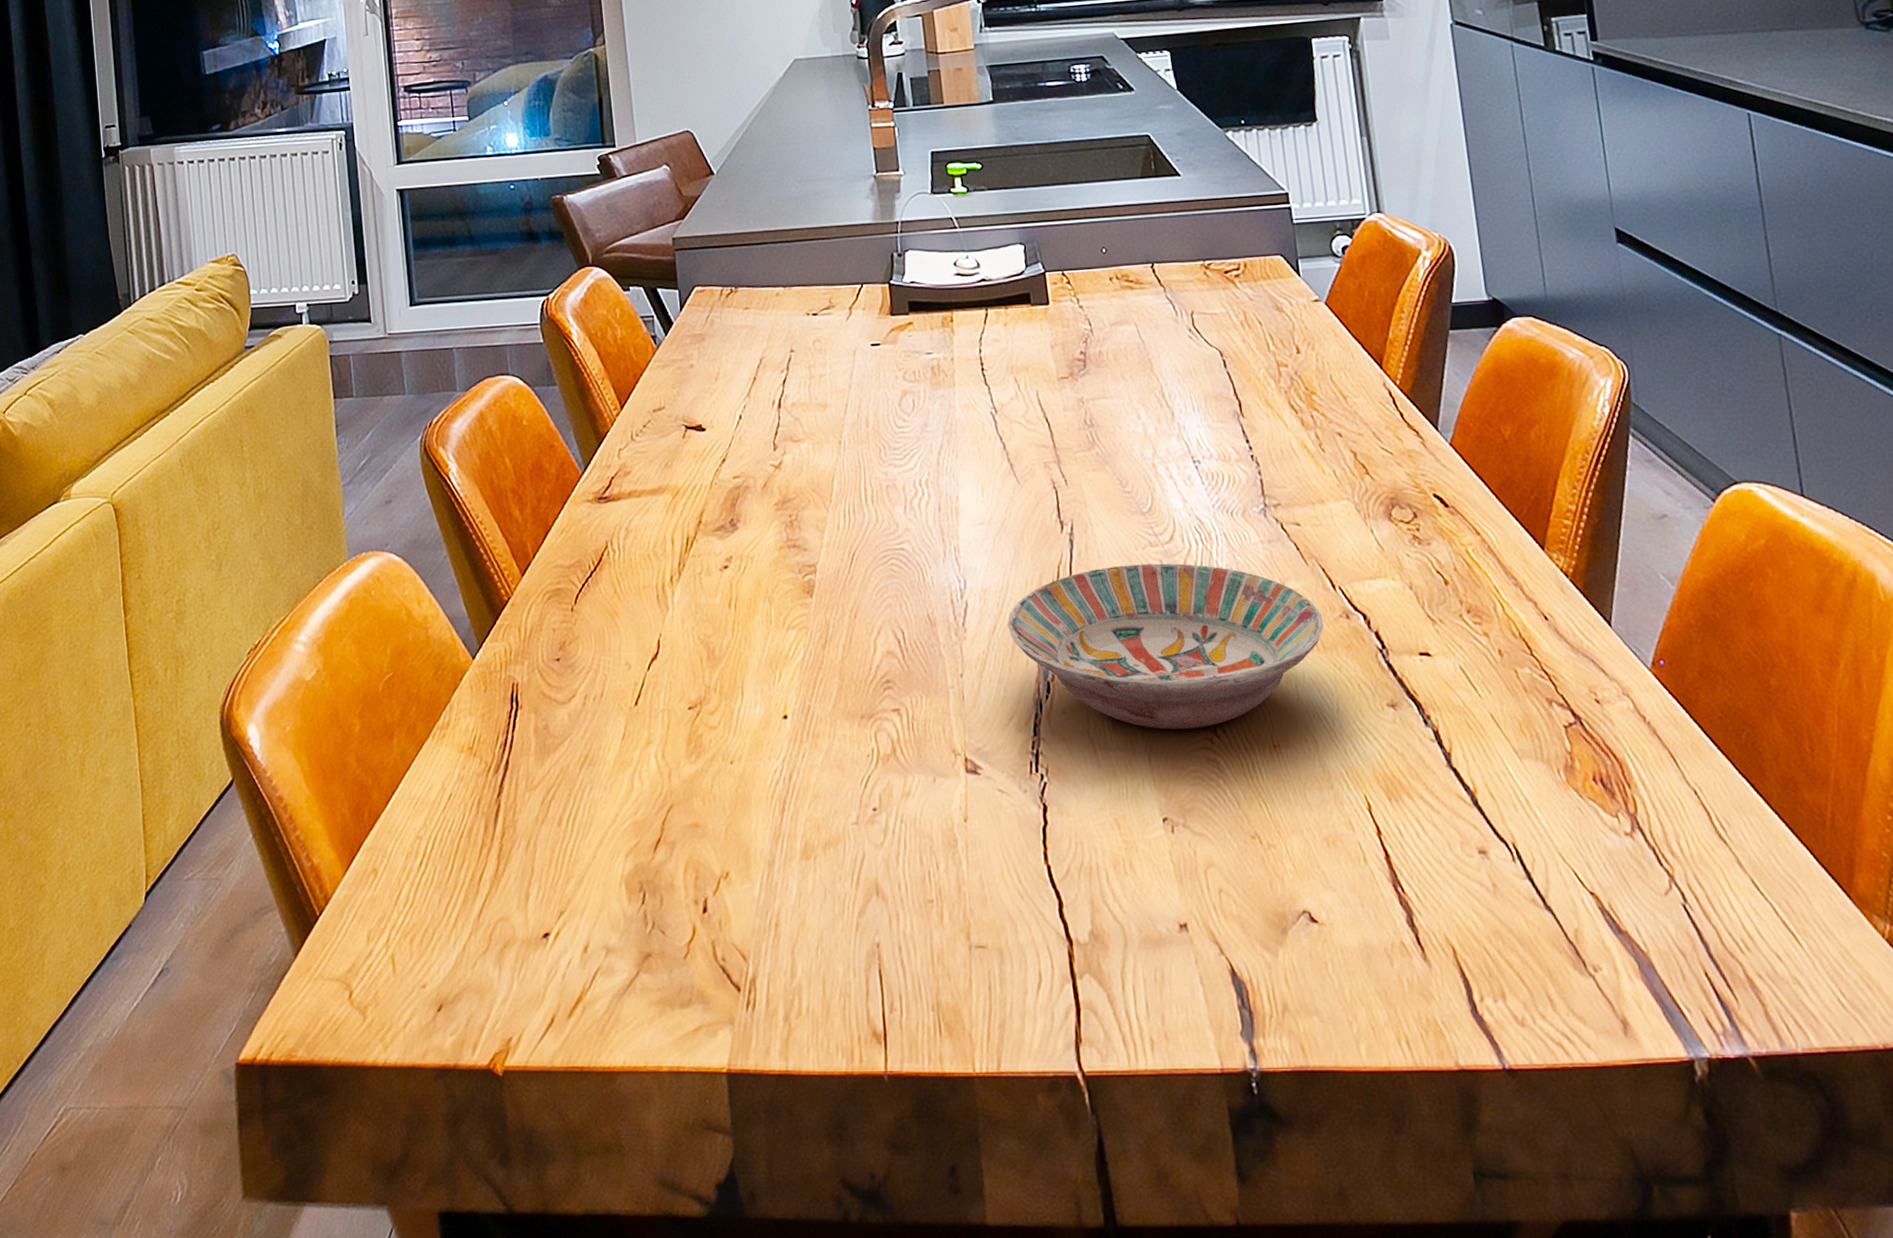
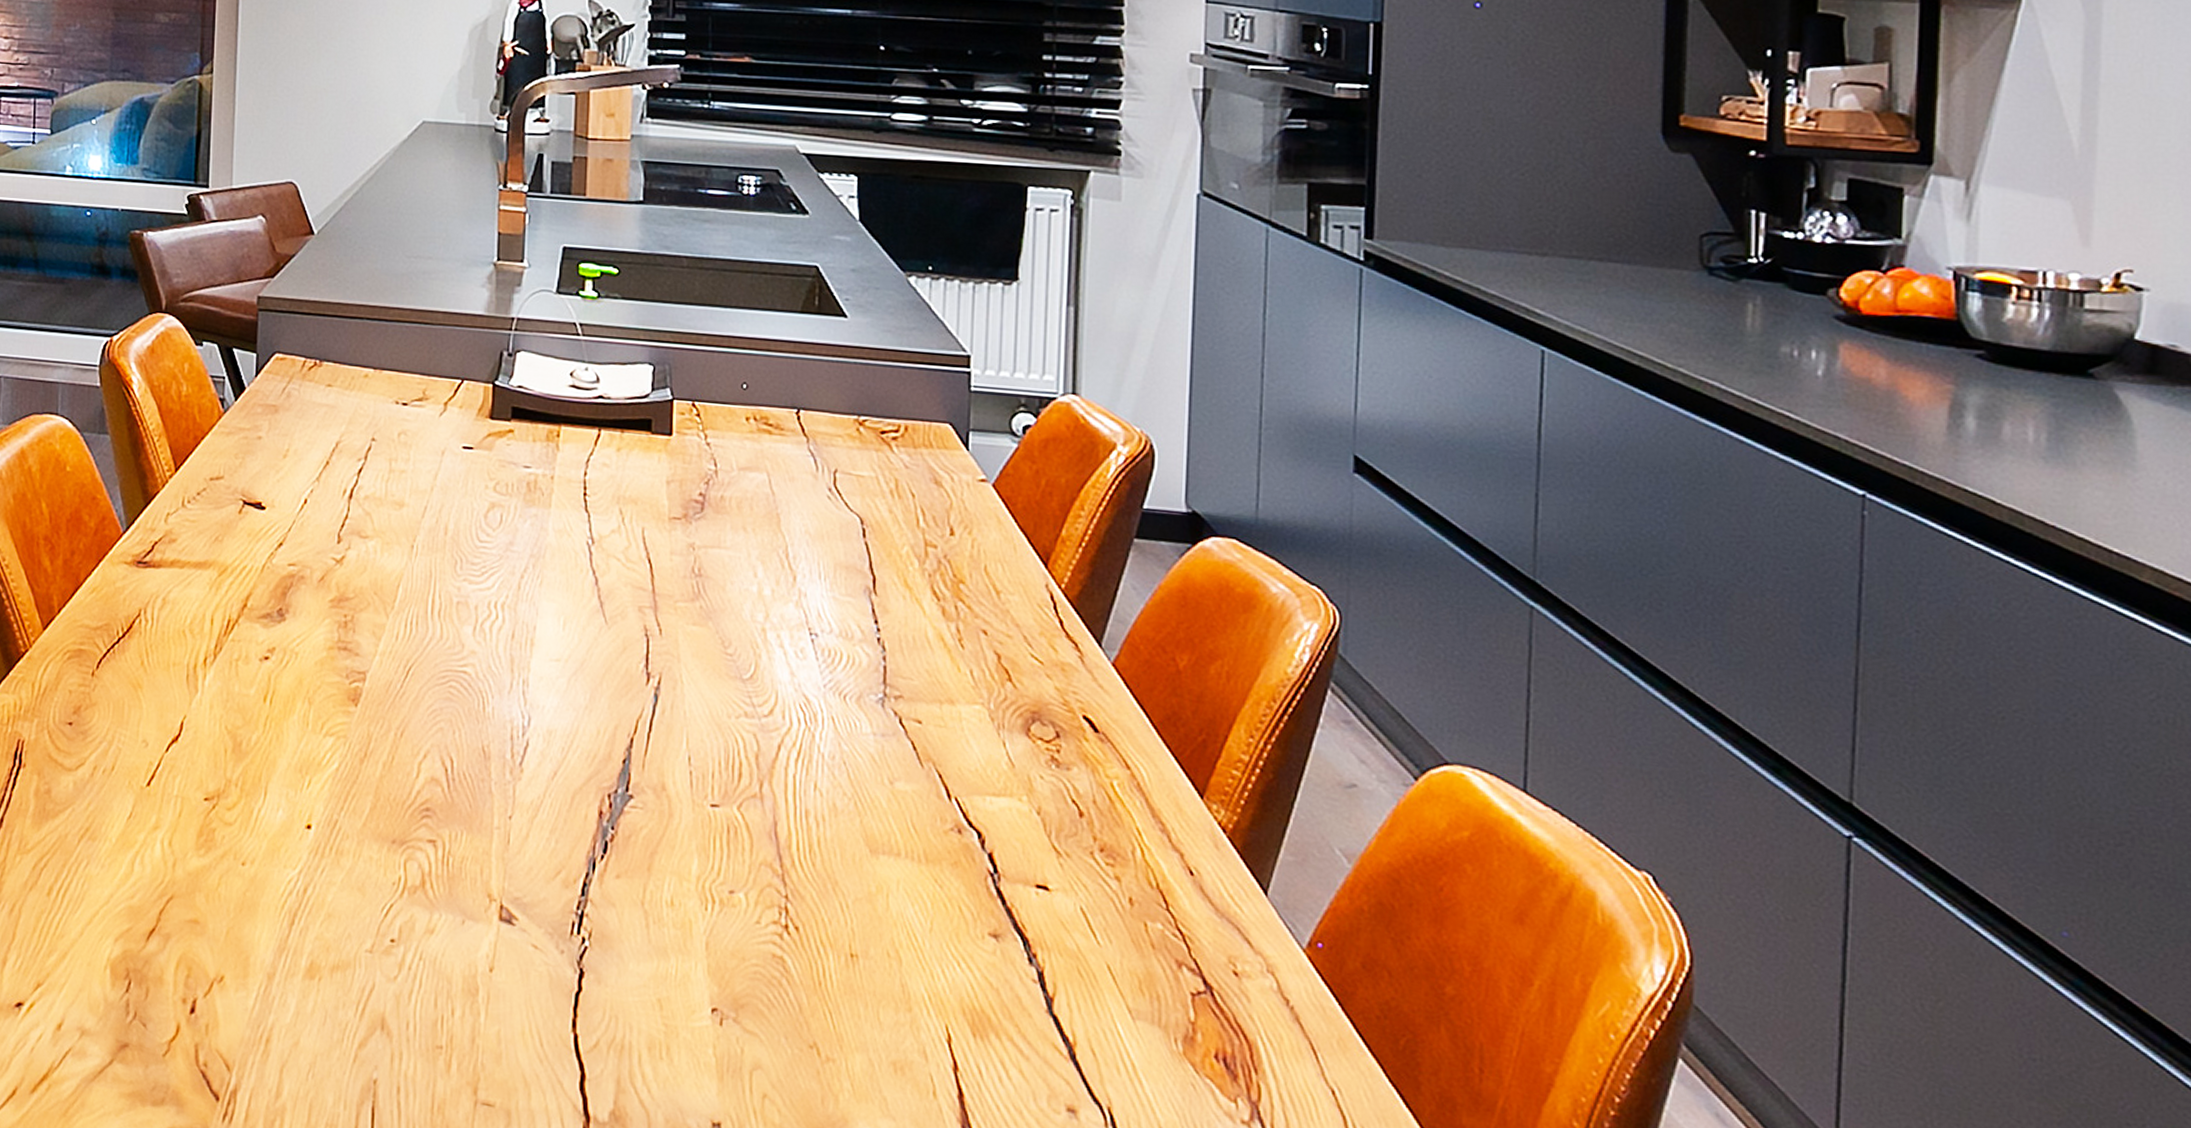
bowl: present [1007,563,1324,730] -> none [570,730,931,921]

